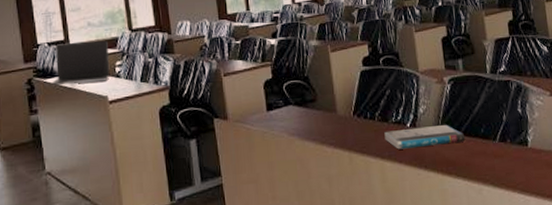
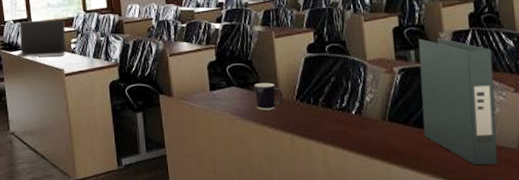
mug: none [311,99,341,129] -> present [253,82,283,110]
book: present [384,124,466,150] -> none [328,114,415,136]
binder: none [465,46,539,170] -> present [418,38,498,166]

